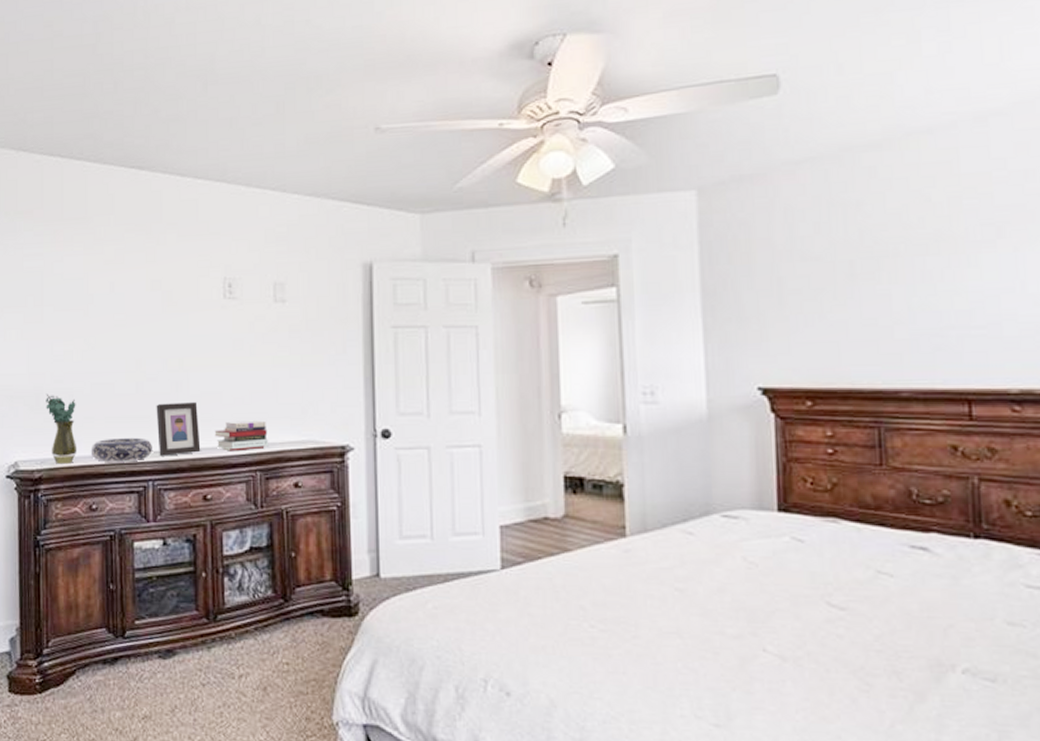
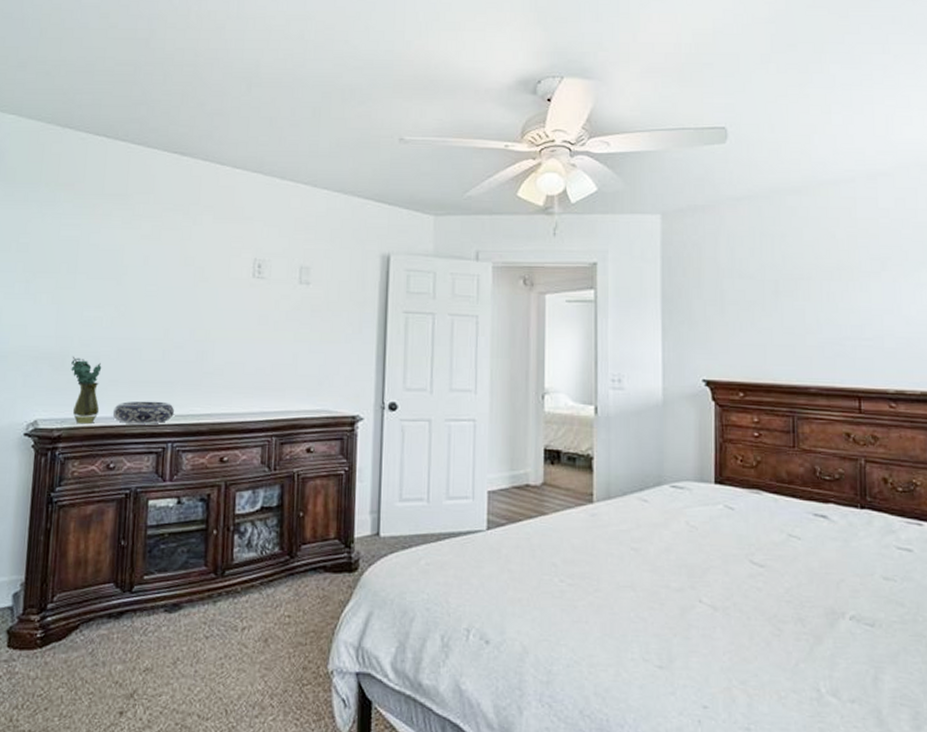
picture frame: present [156,402,201,456] -> none [180,370,221,420]
books: present [214,420,269,452] -> none [235,389,286,418]

